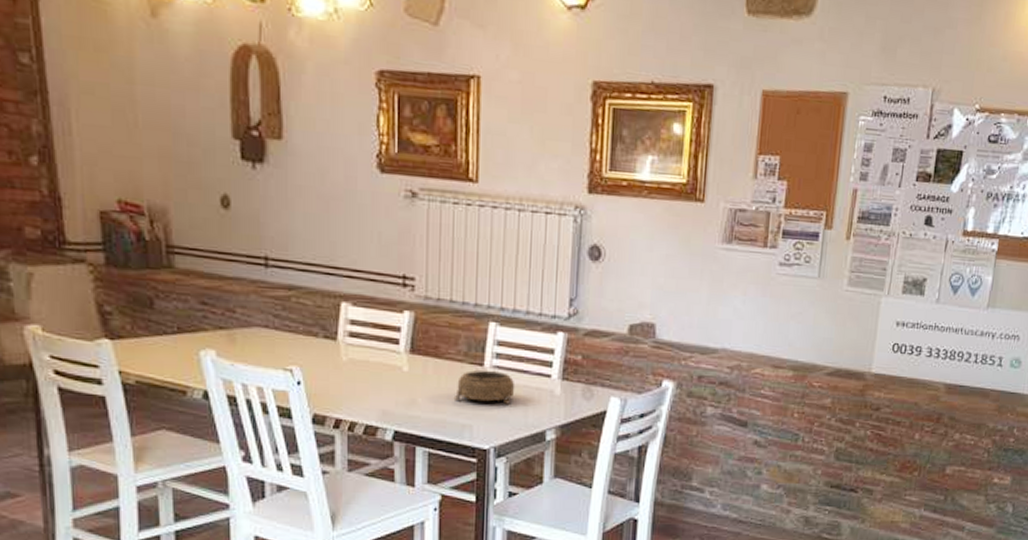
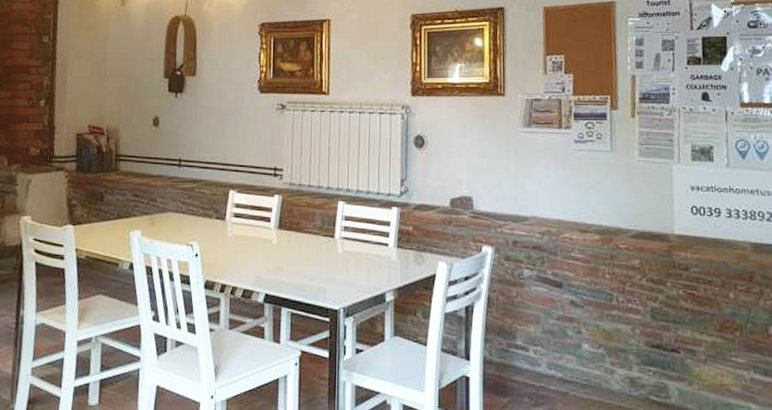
decorative bowl: present [453,370,515,404] -> none [311,242,360,270]

